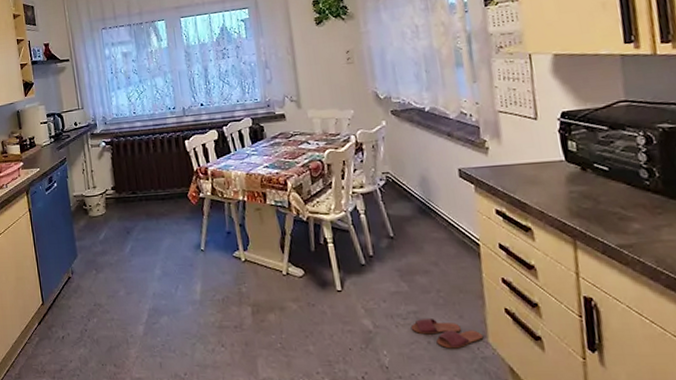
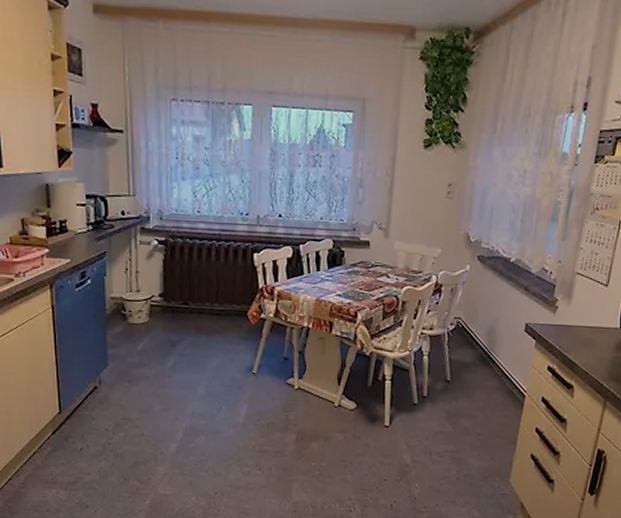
slippers: present [412,319,484,349] -> none [446,458,507,486]

